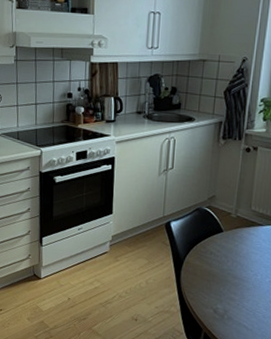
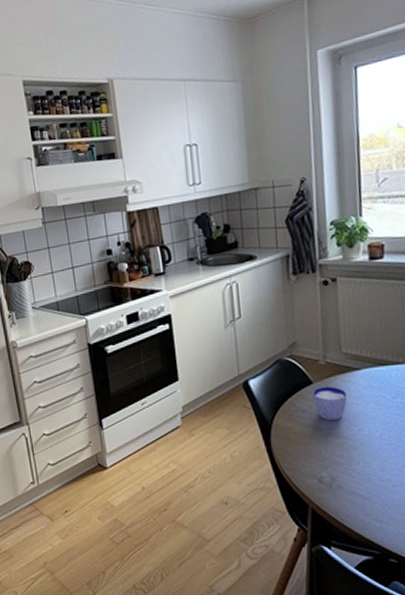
cup: none [221,235,249,265] -> present [312,386,348,421]

